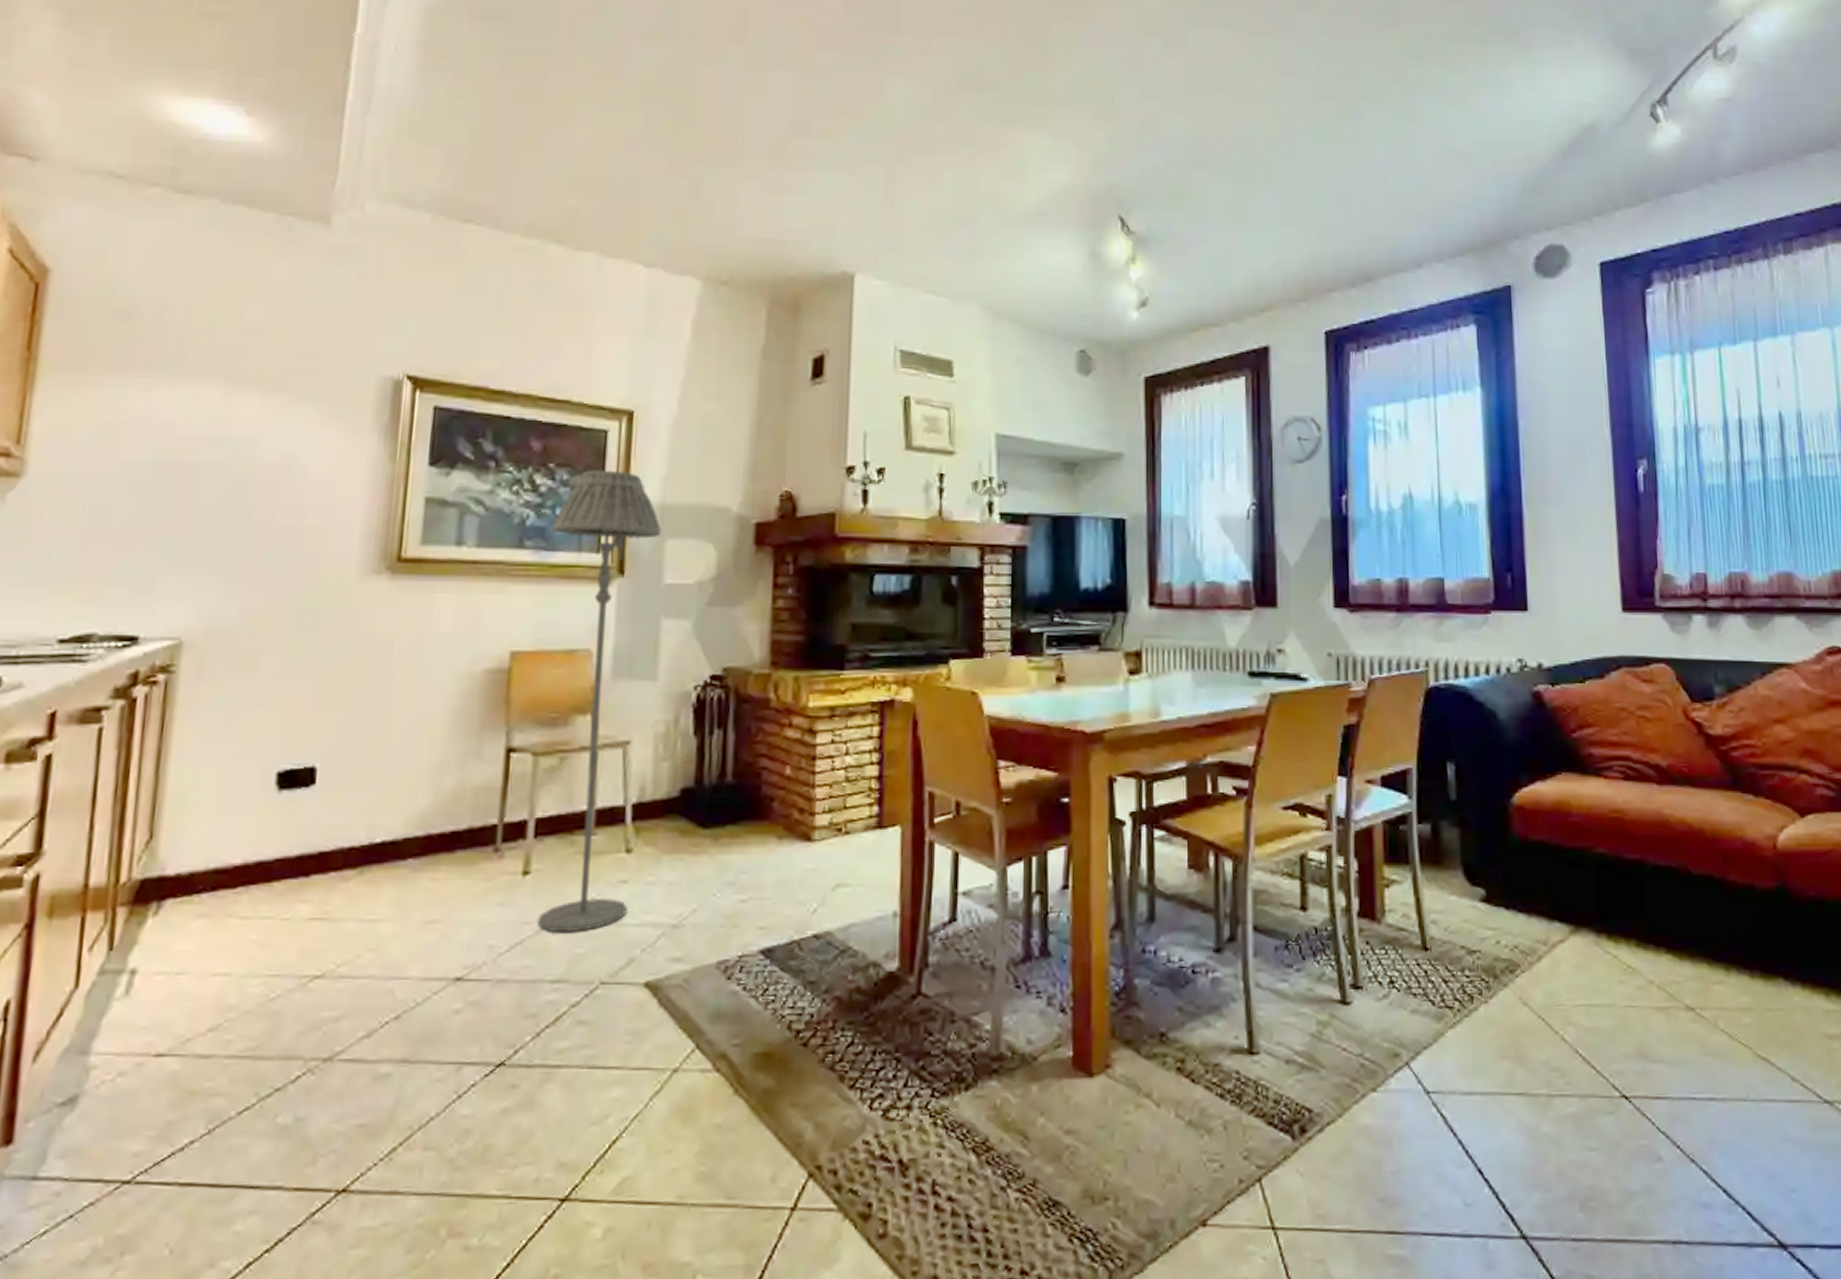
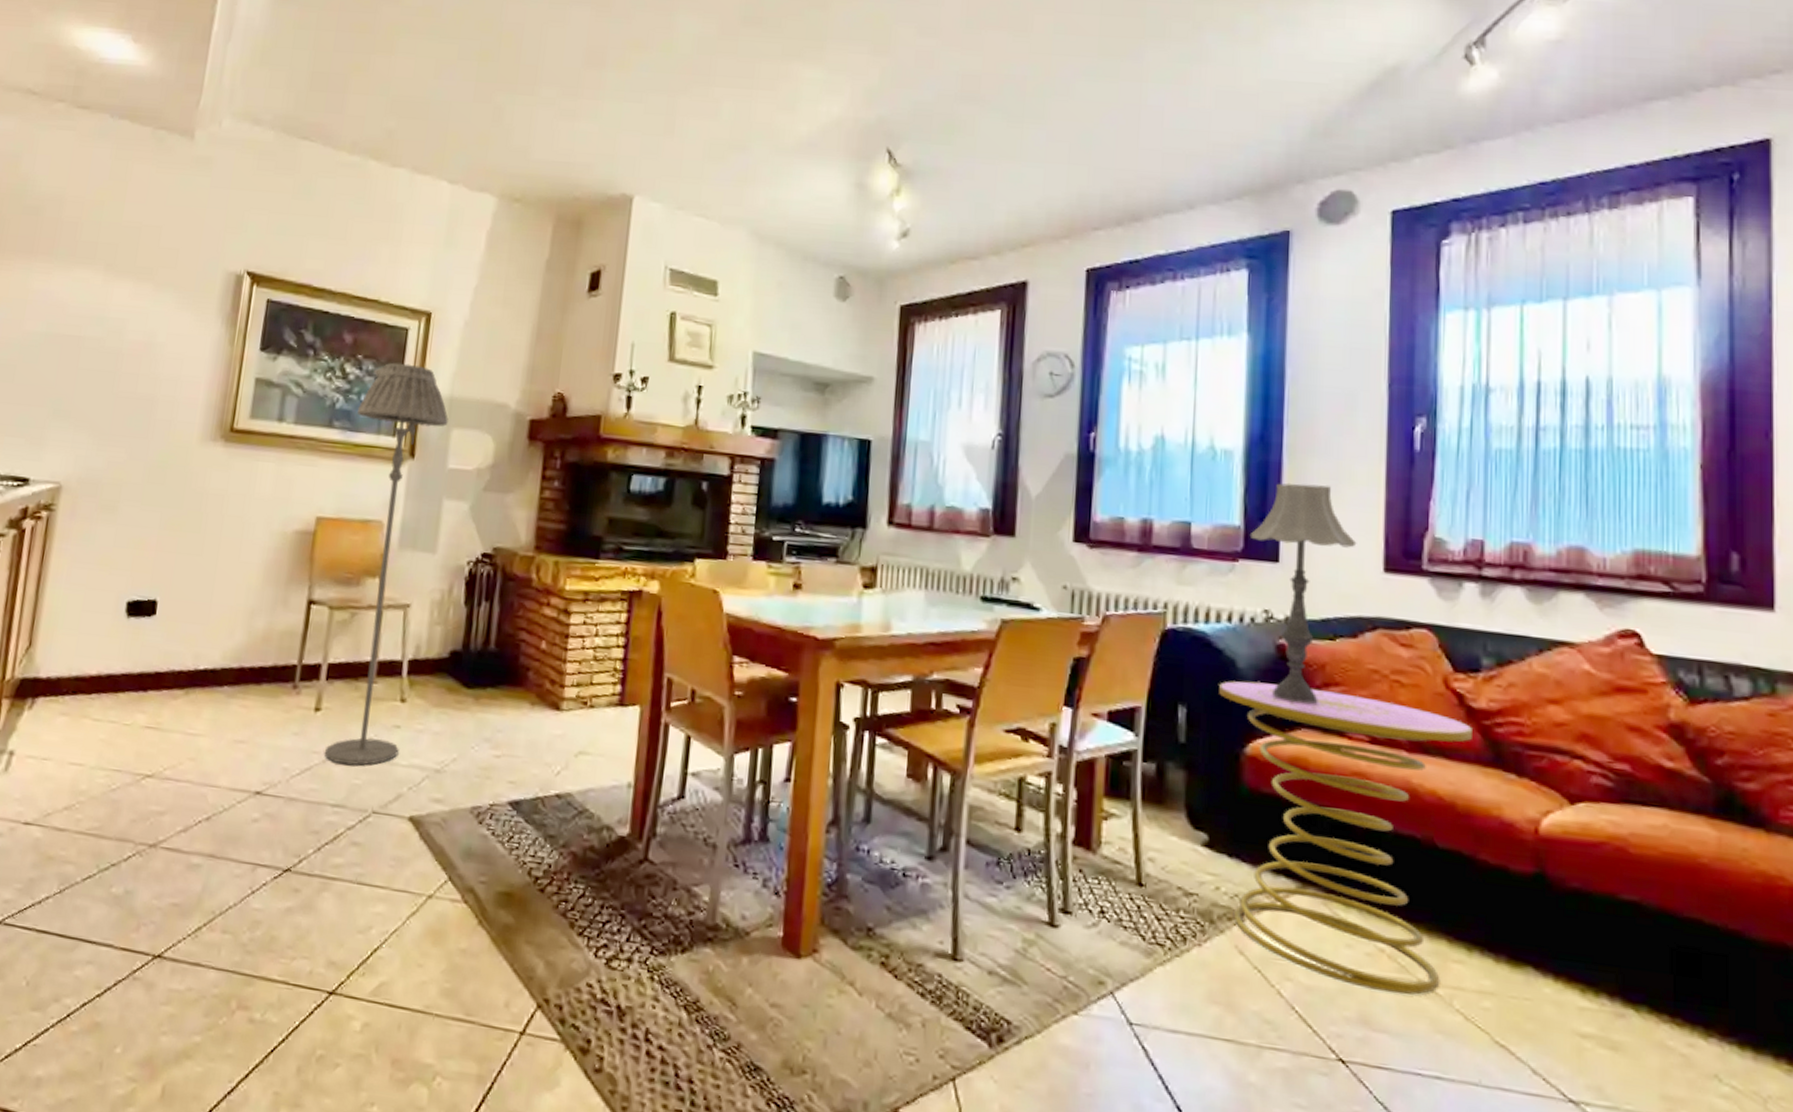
side table: none [1483,731,1712,1023] -> present [1219,681,1472,995]
table lamp: none [1499,531,1596,748] -> present [1249,482,1357,705]

